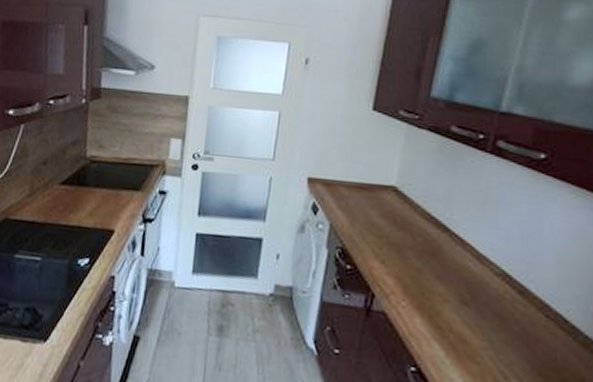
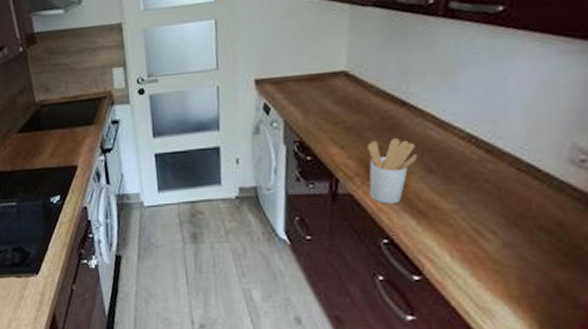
utensil holder: none [403,260,454,331] -> present [367,138,418,204]

